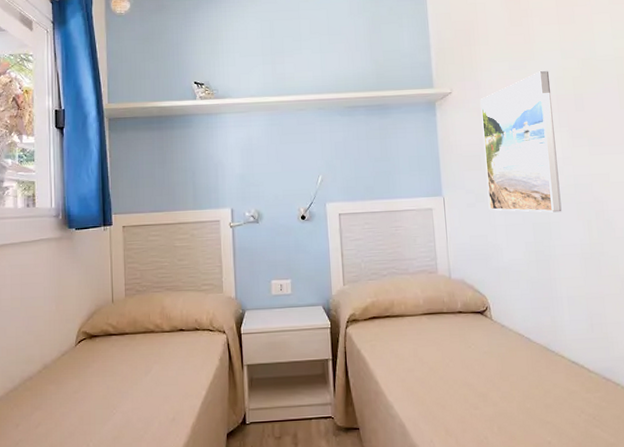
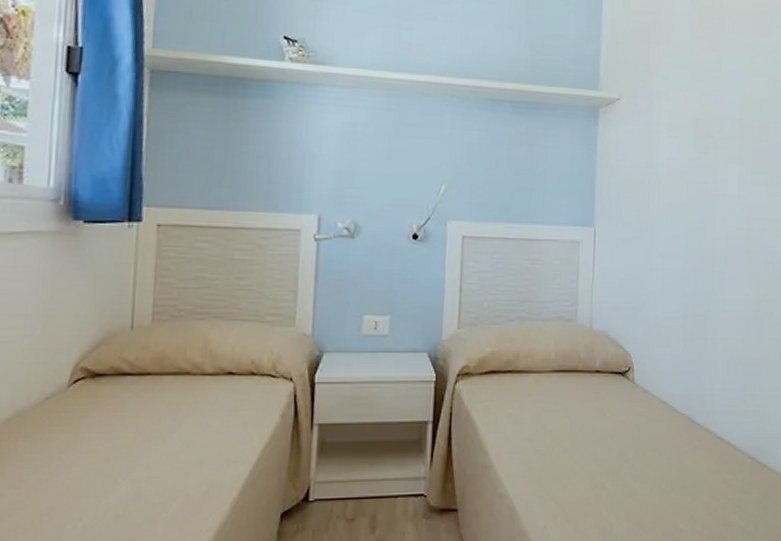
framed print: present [480,71,562,213] -> none [646,87,736,260]

